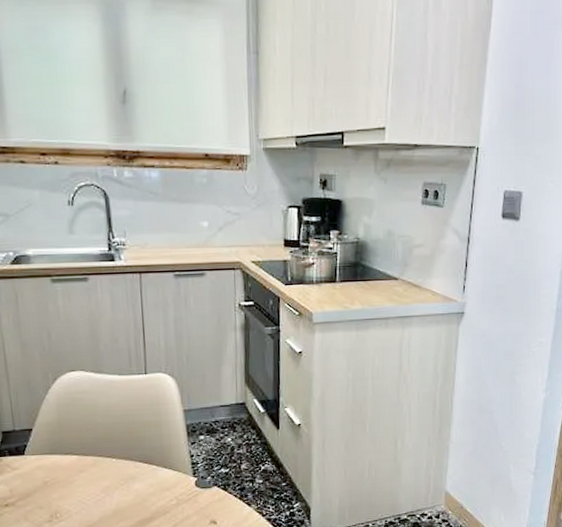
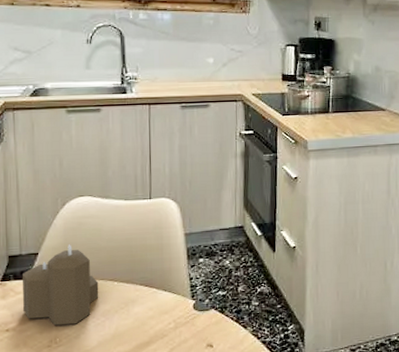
candle: none [18,420,98,501] -> present [23,244,99,326]

